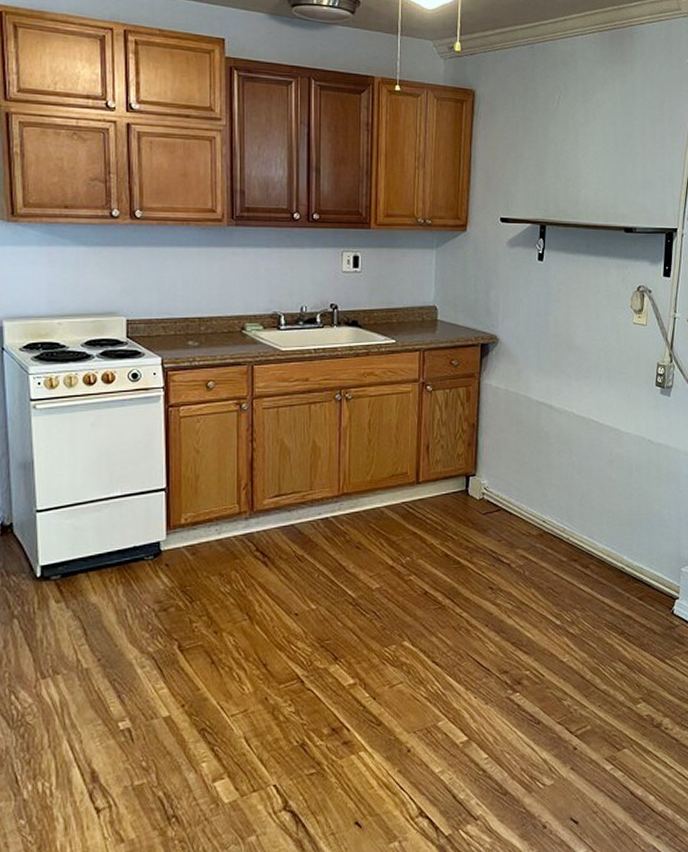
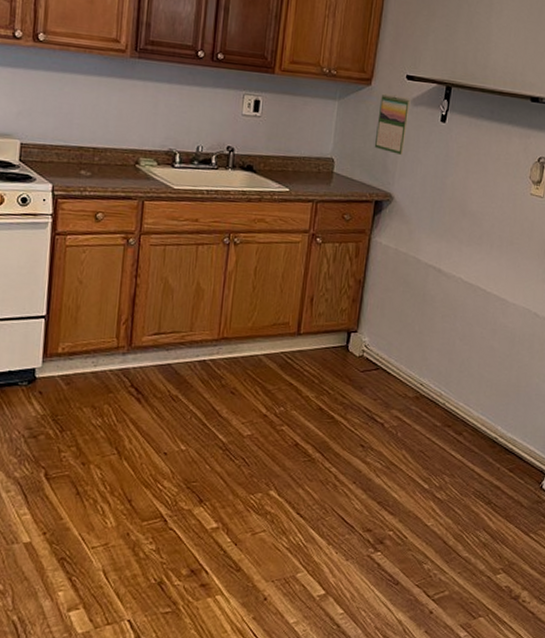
calendar: none [475,238,507,298] -> present [374,93,411,156]

